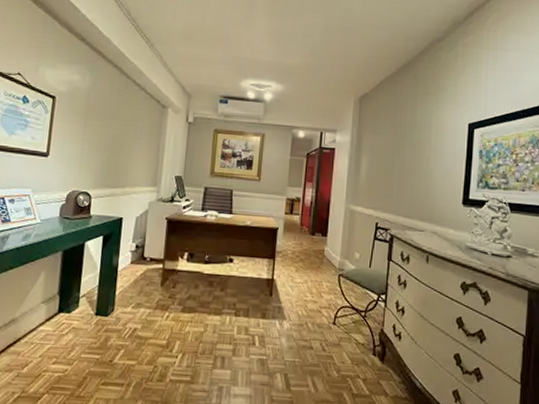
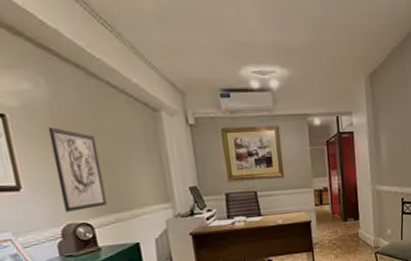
wall art: none [74,110,113,181] -> present [48,127,107,212]

